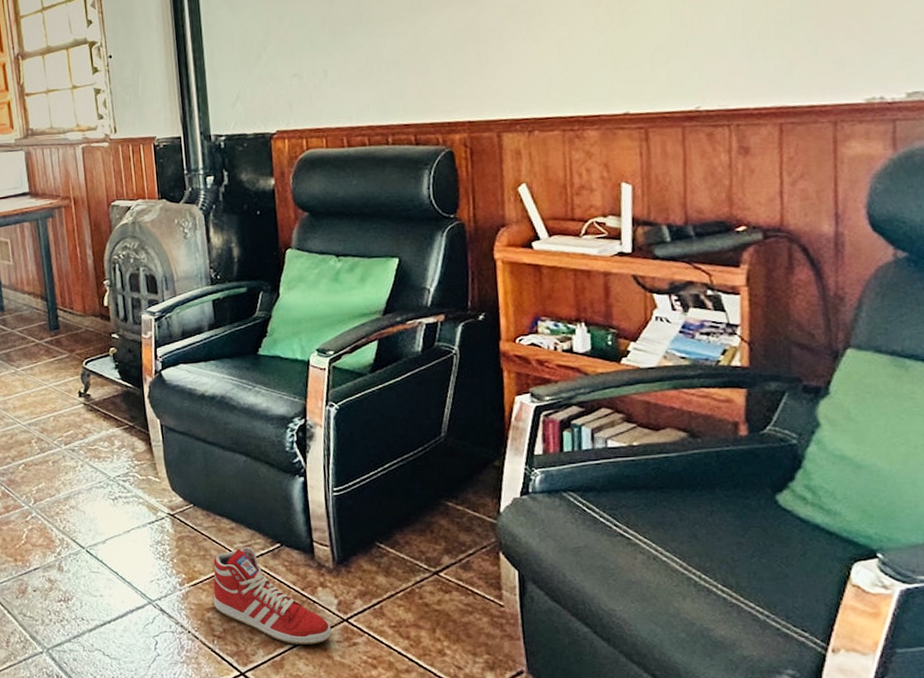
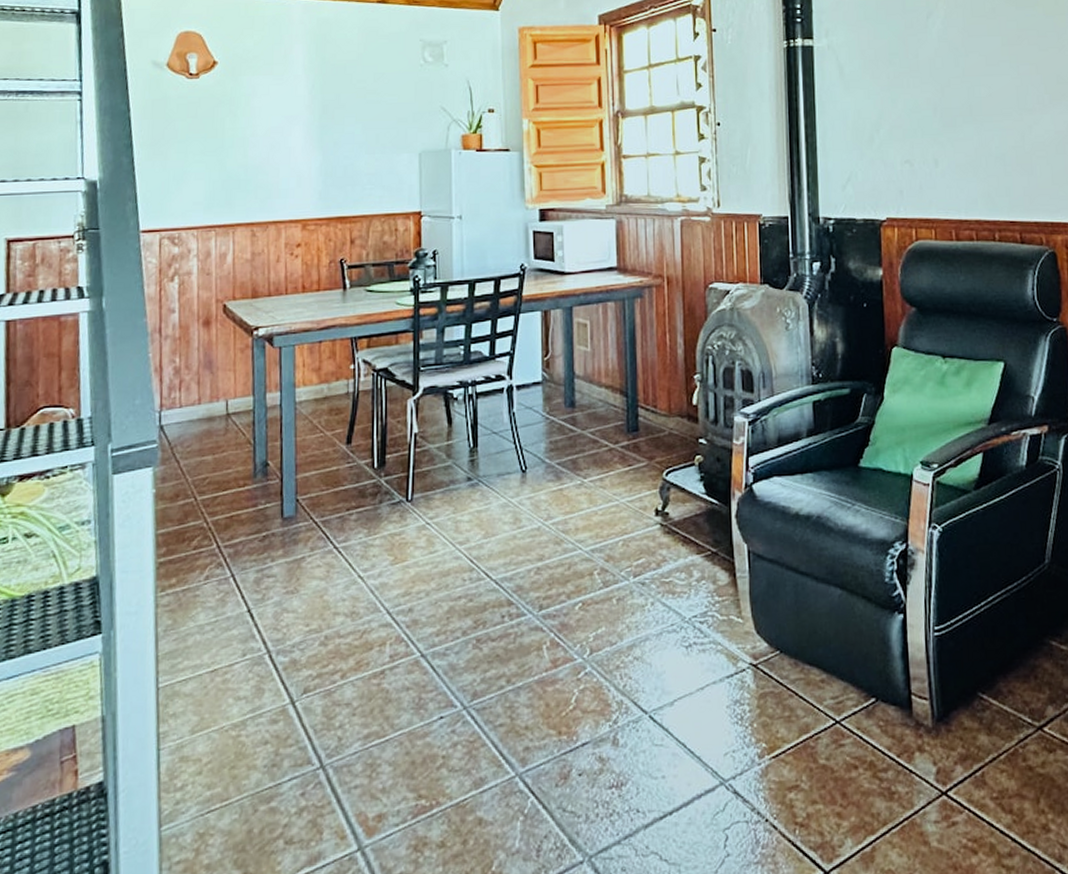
sneaker: present [213,547,332,645] -> none [797,704,929,829]

